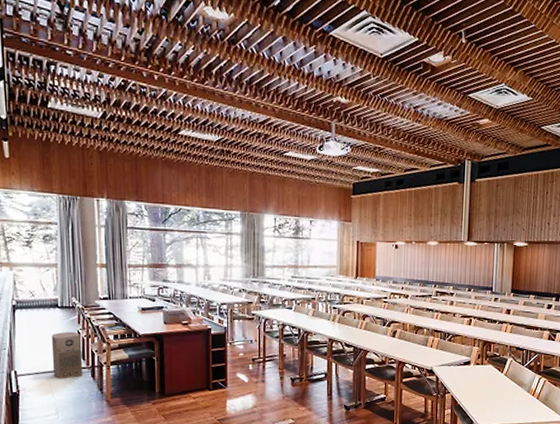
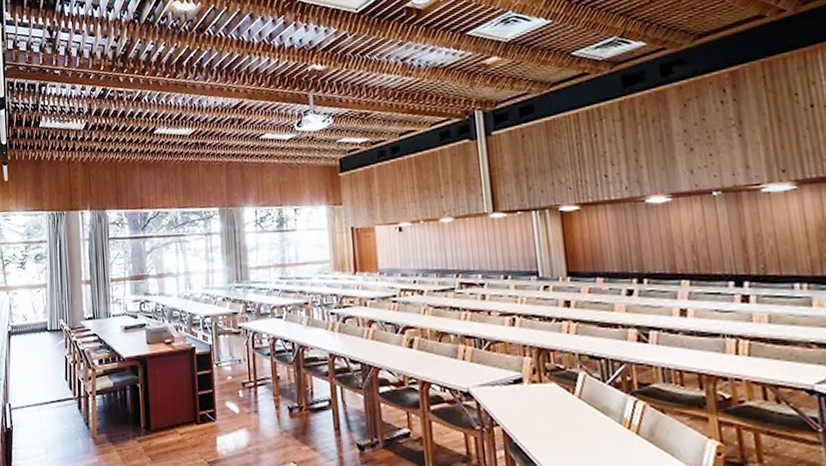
air purifier: present [51,331,83,379] -> none [41,357,70,412]

